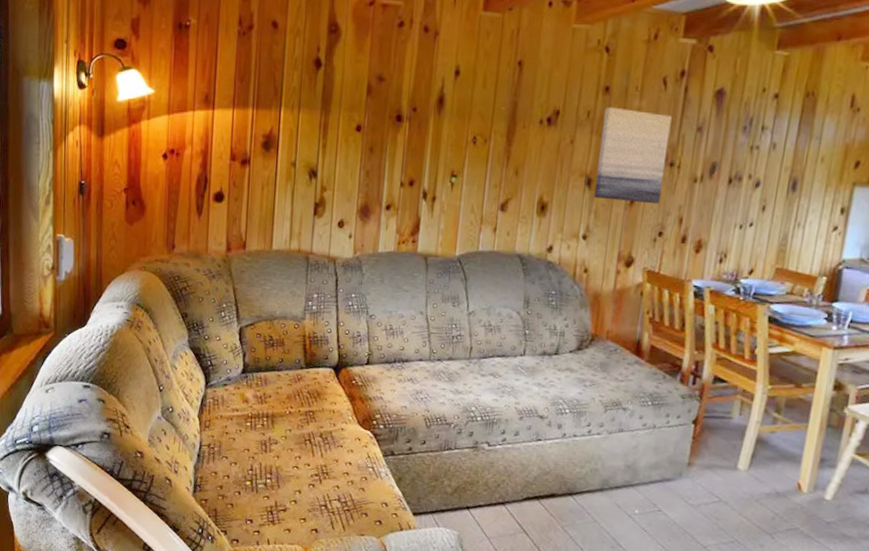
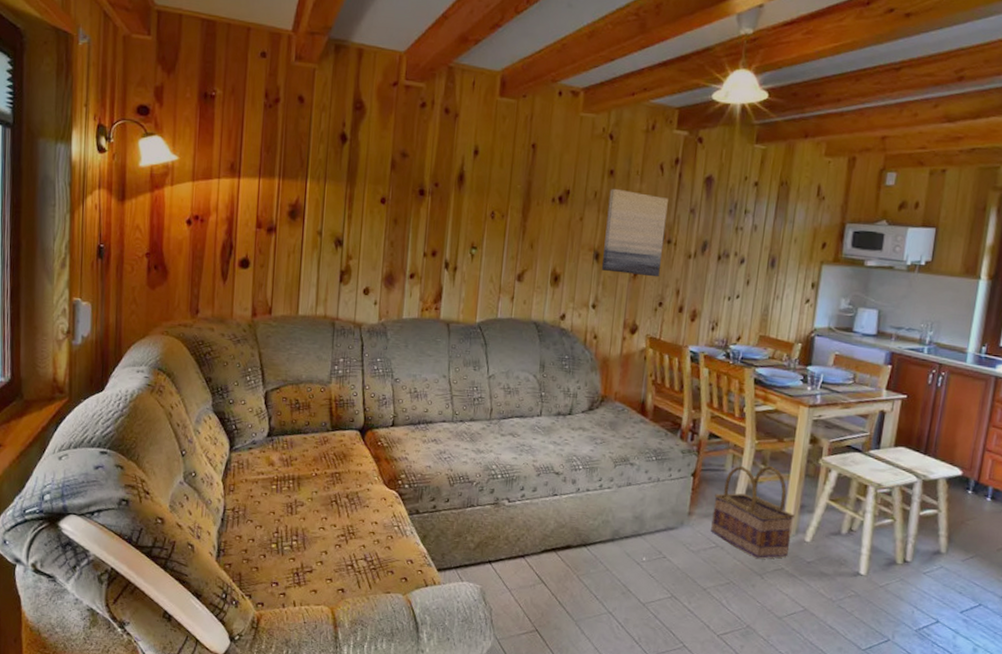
basket: none [713,413,813,517] -> present [711,466,795,559]

